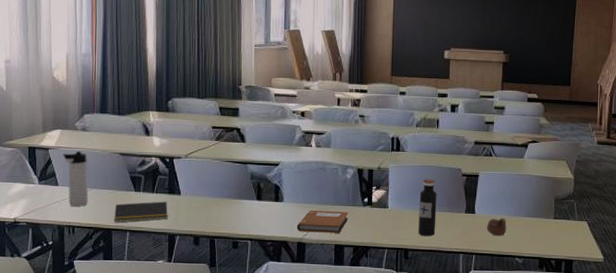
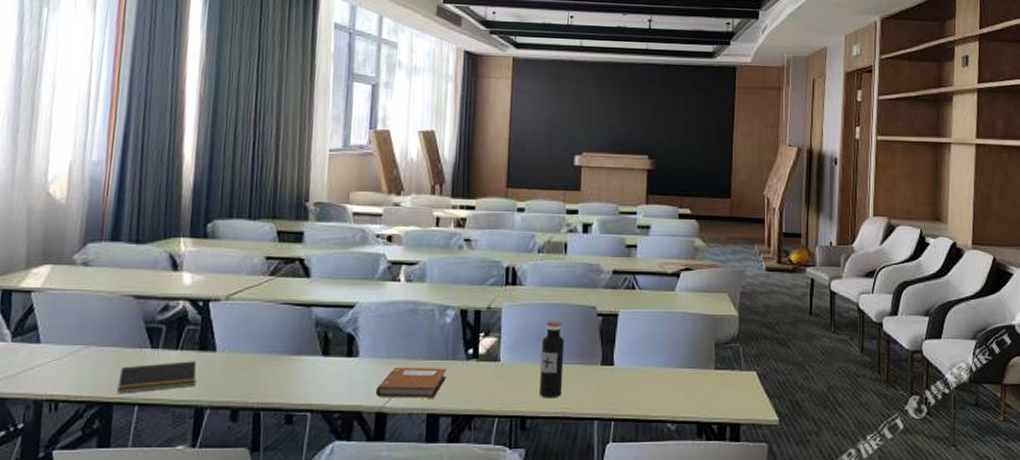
thermos bottle: present [62,151,89,207] -> none [50,294,86,372]
cup: present [486,218,507,236] -> none [628,370,655,395]

